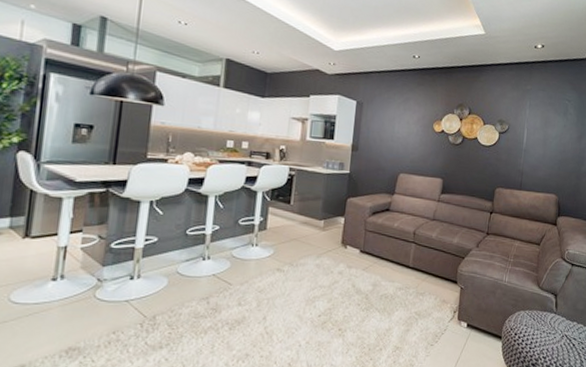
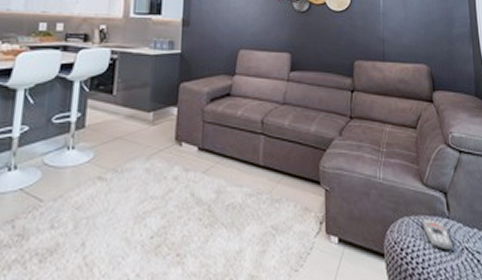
remote control: none [534,312,556,337] -> present [422,218,453,251]

